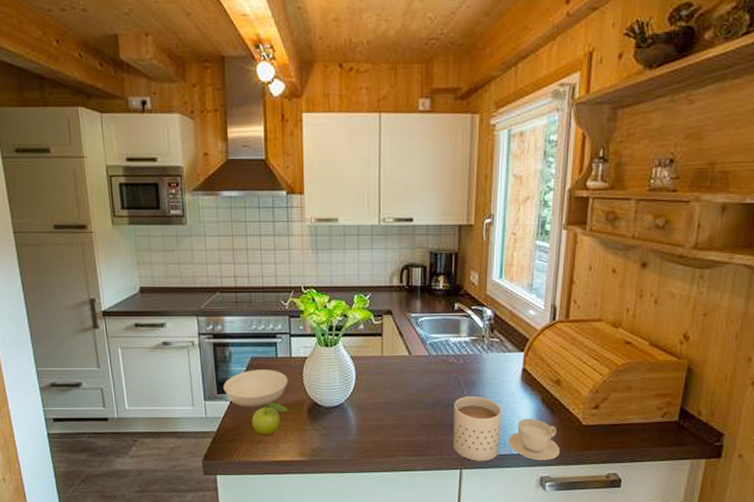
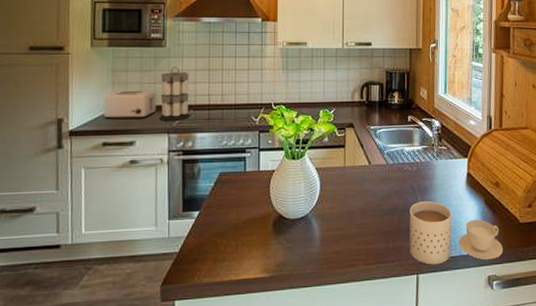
toaster: none [130,271,183,301] -> present [103,90,156,120]
spice rack: none [184,246,217,303] -> present [160,67,190,121]
bowl: present [223,370,288,408] -> none [189,184,255,225]
fruit: present [252,402,289,436] -> none [216,217,255,254]

